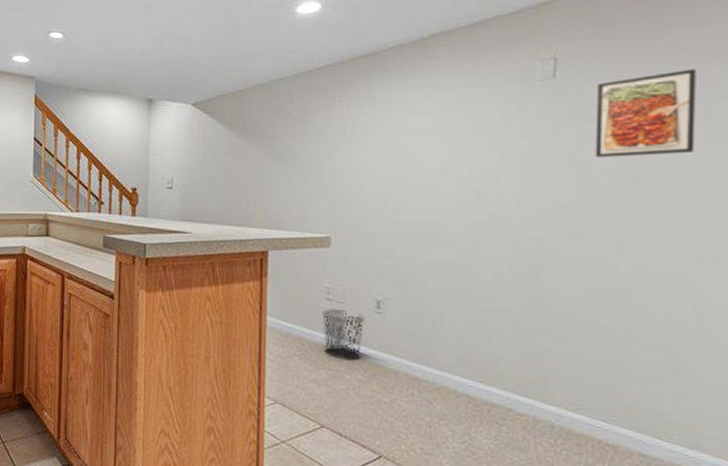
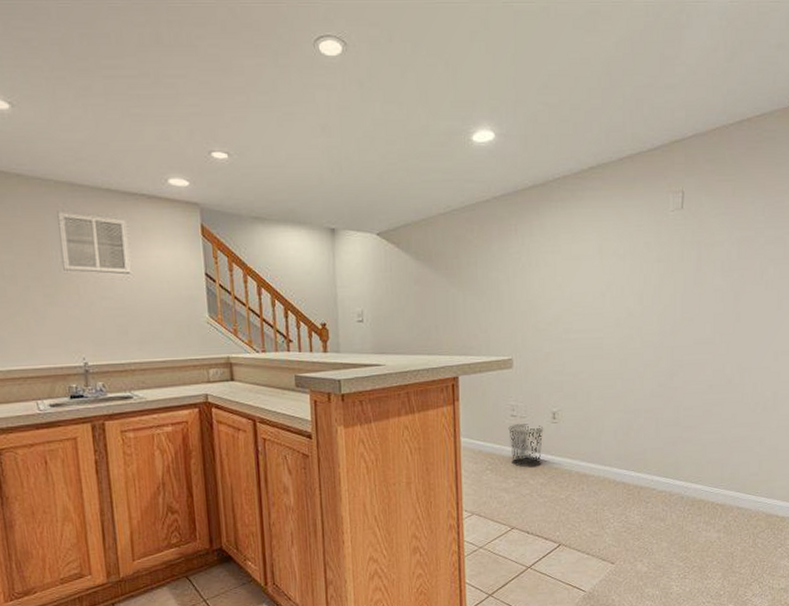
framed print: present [595,68,696,157] -> none [710,202,776,277]

